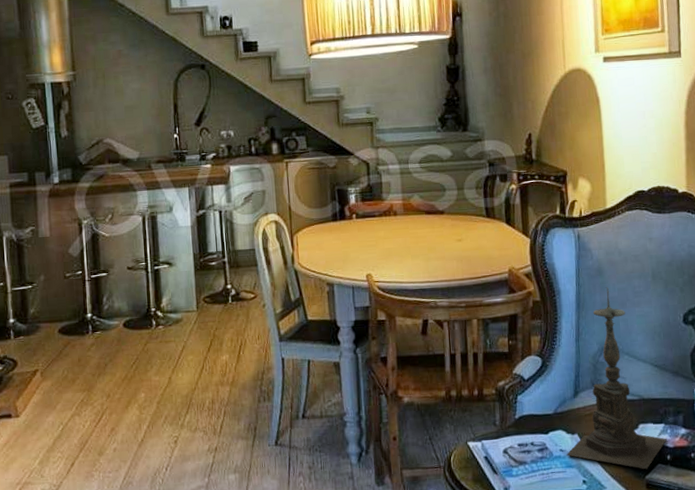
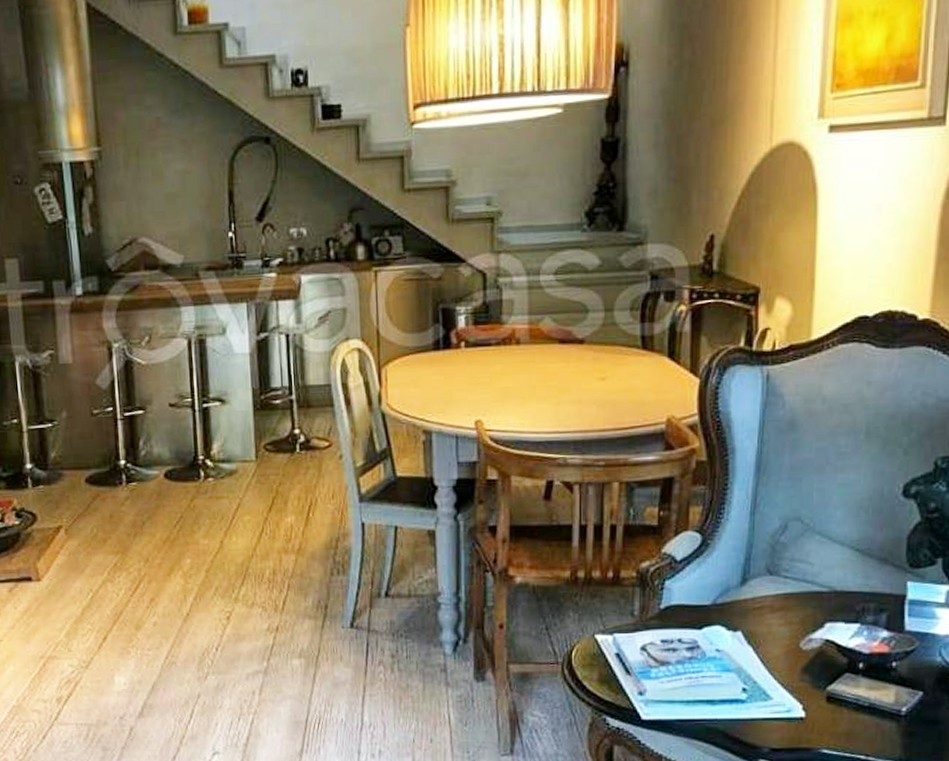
candle holder: present [566,287,667,470] -> none [724,445,861,679]

